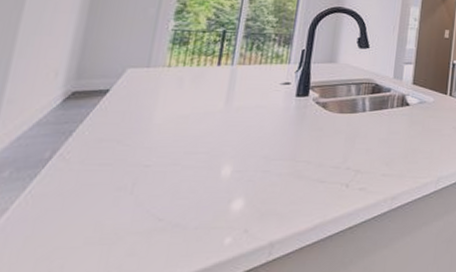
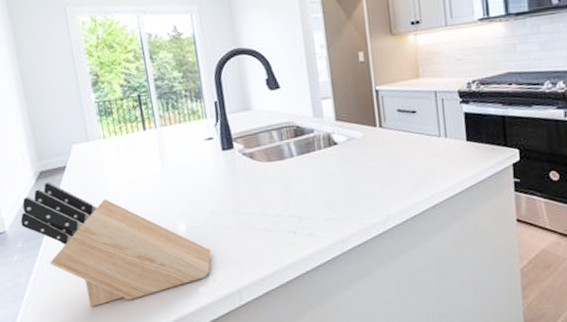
knife block: none [19,104,252,258] -> present [20,181,211,307]

